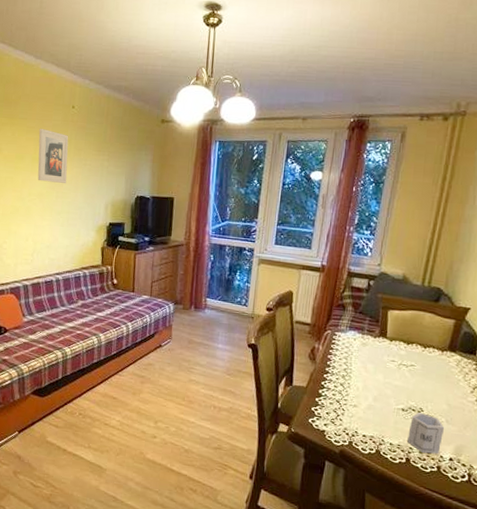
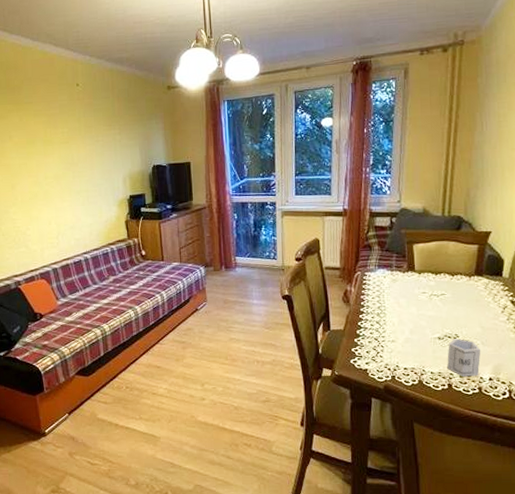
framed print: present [37,128,69,183] -> none [46,110,82,164]

